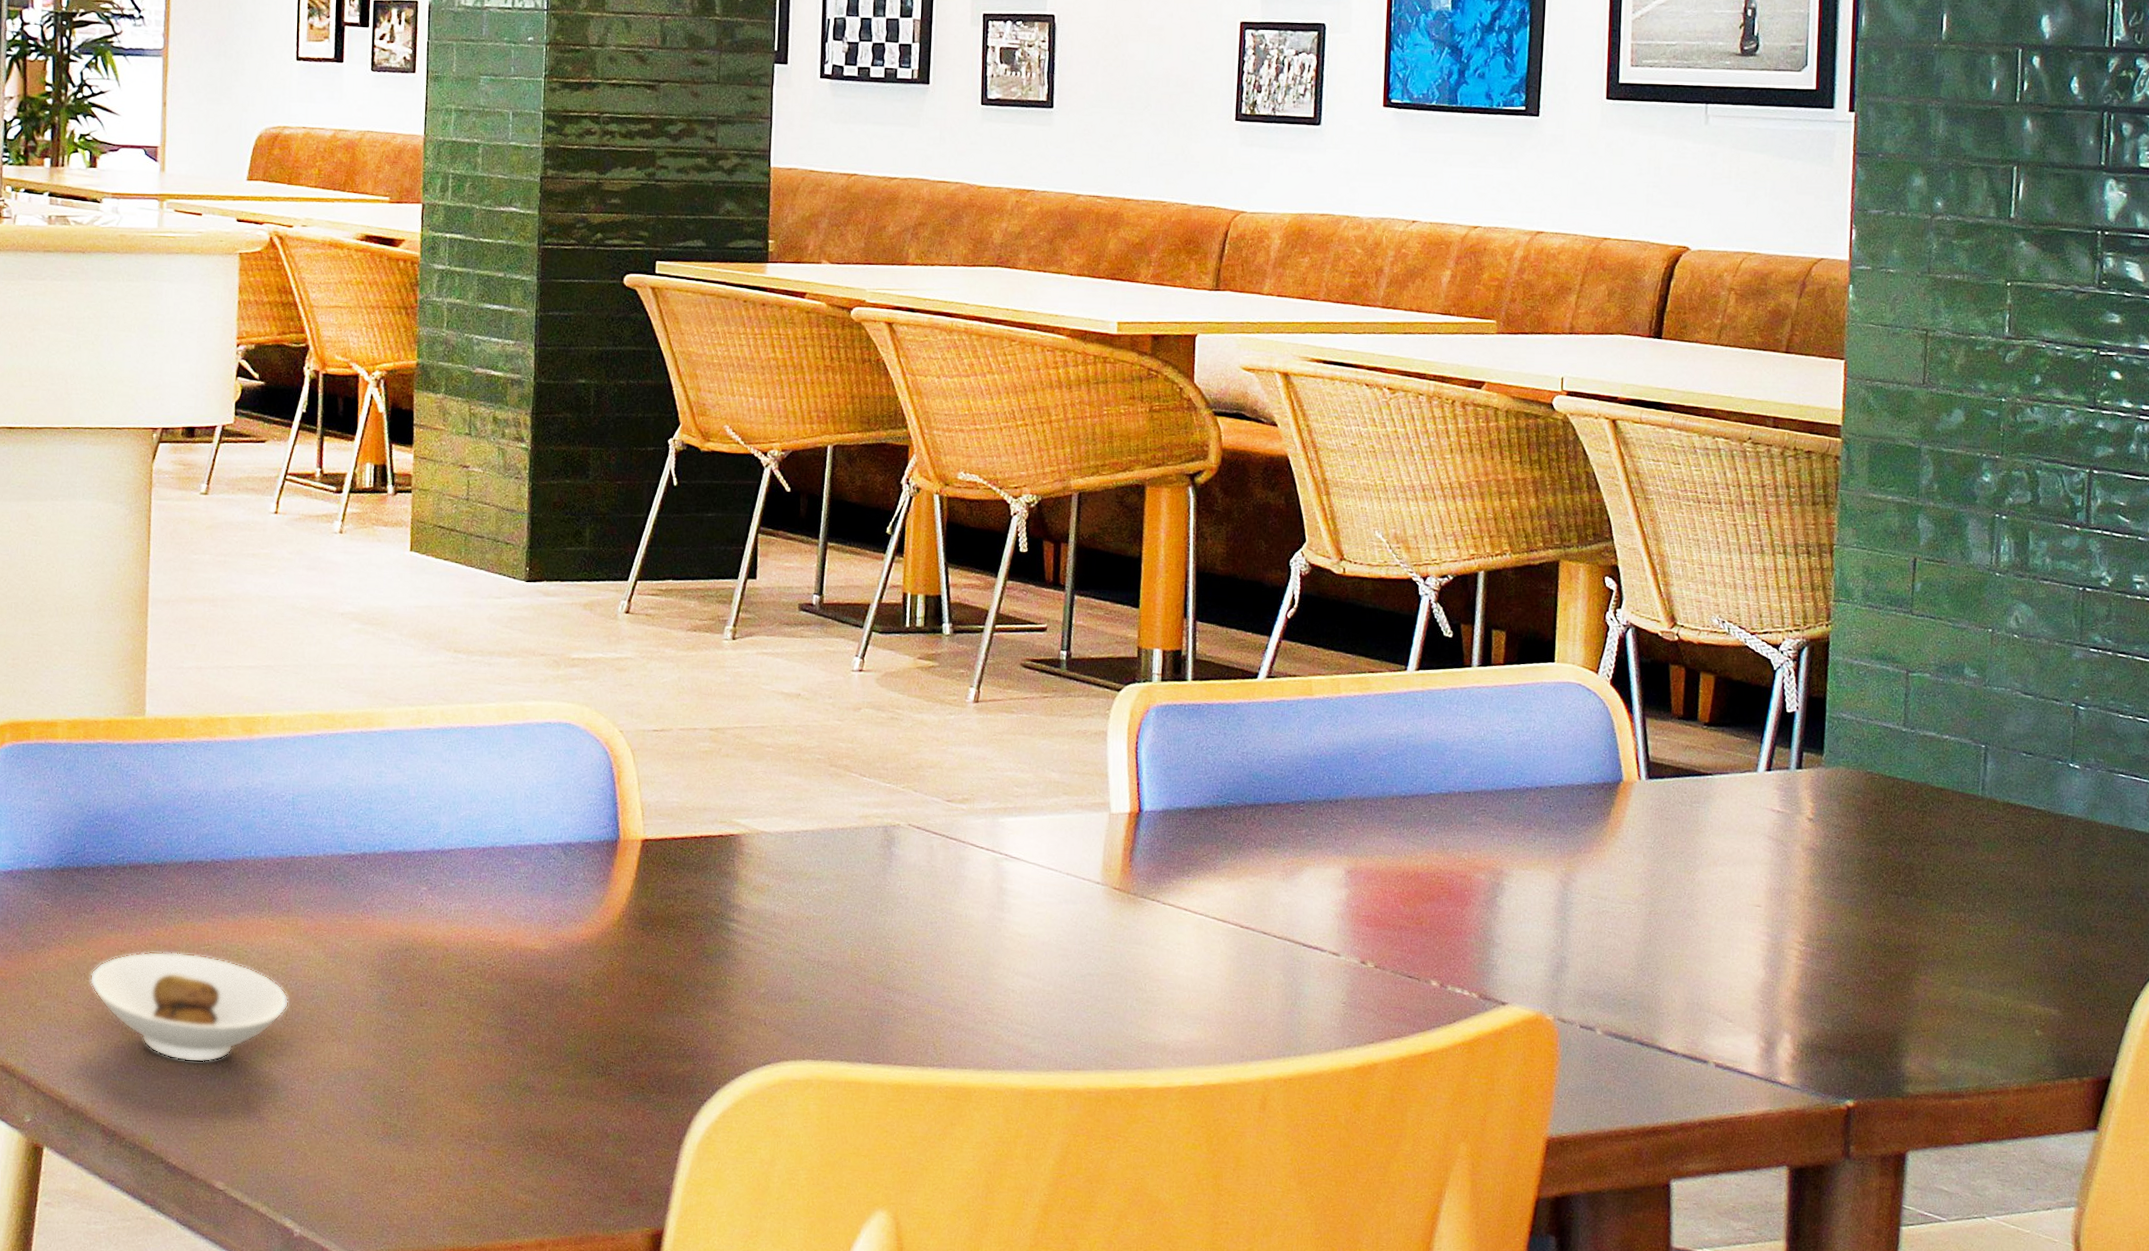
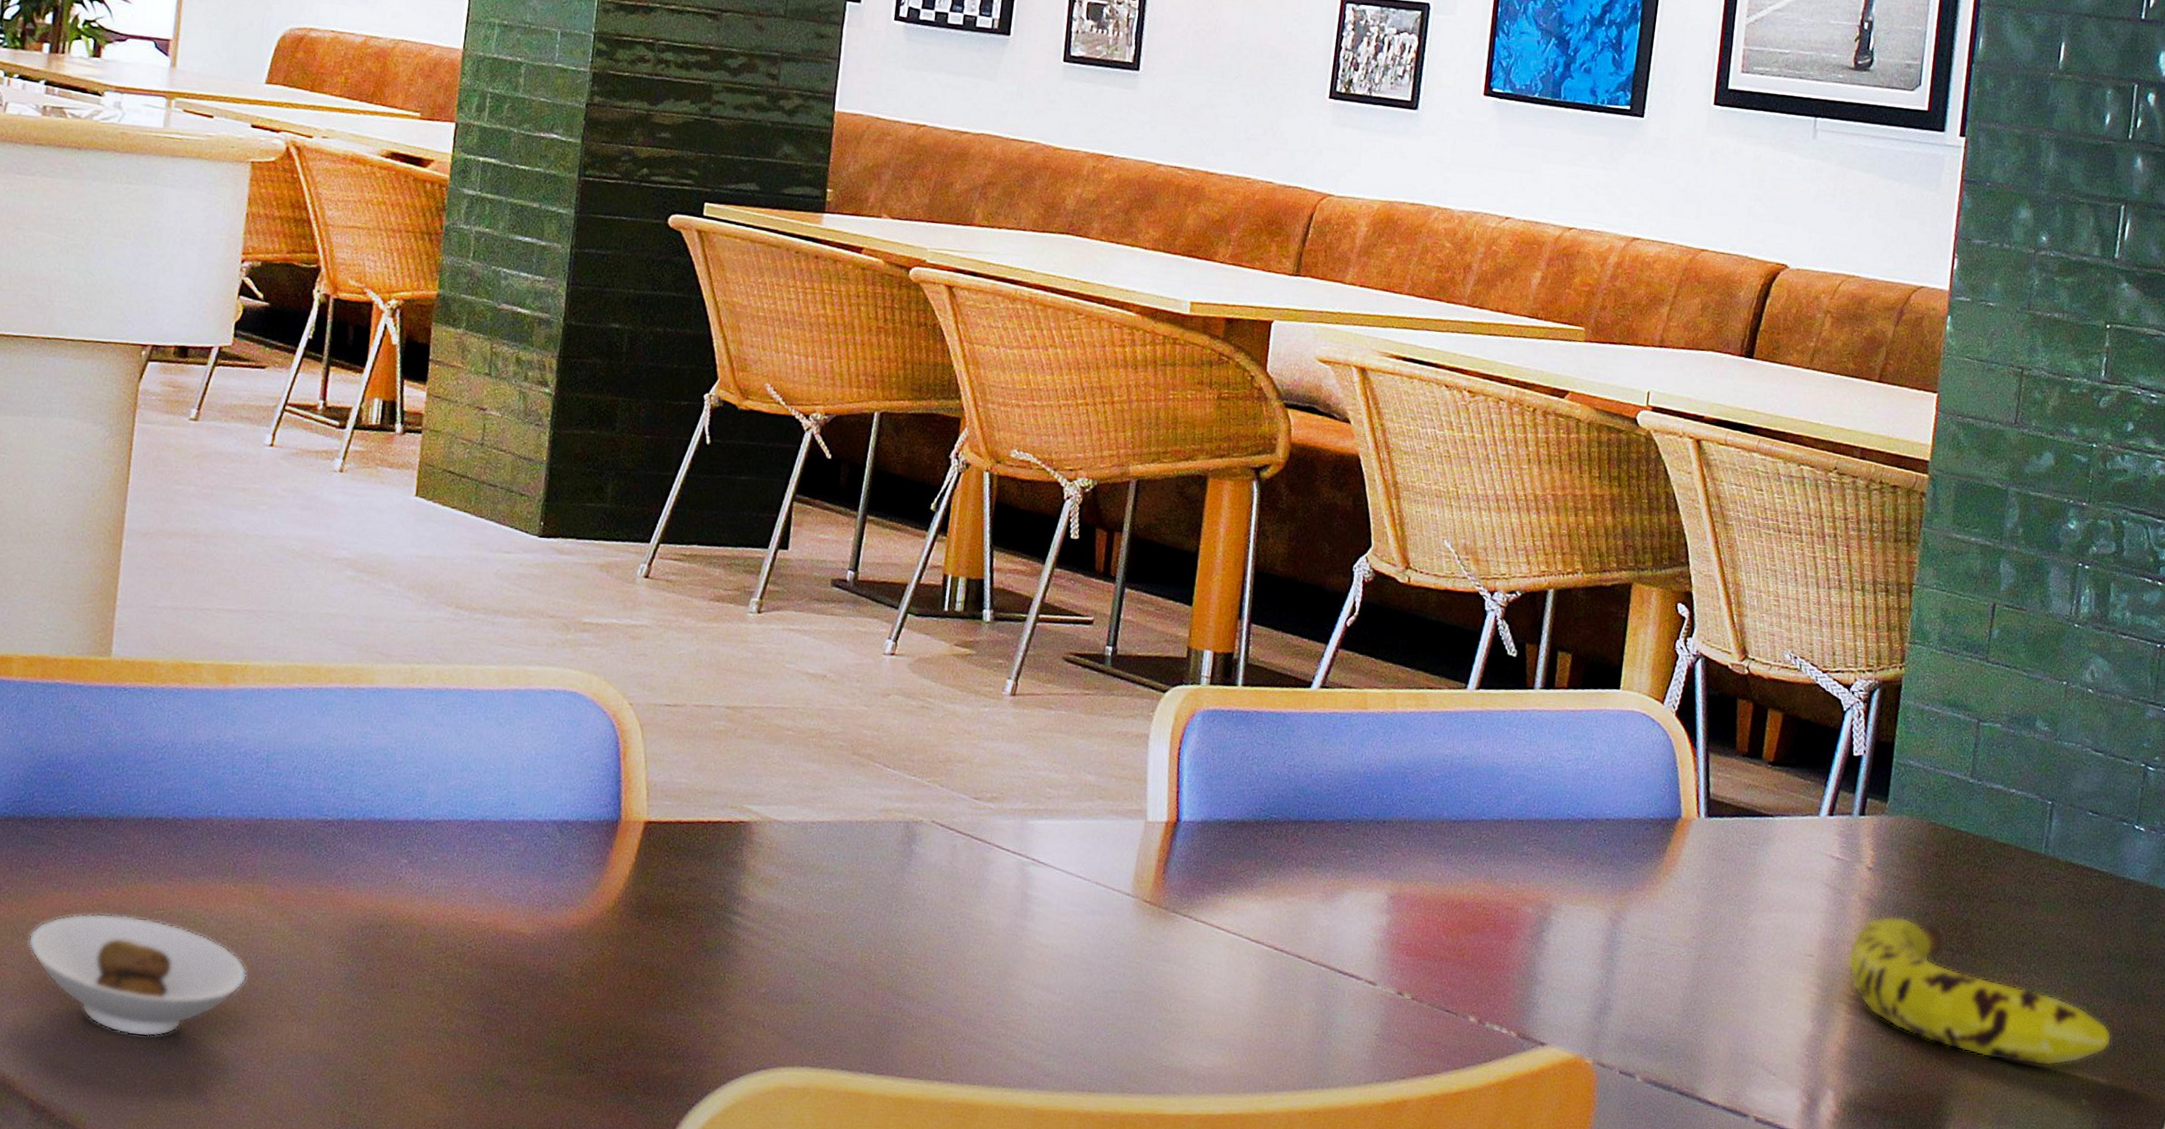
fruit: none [1794,864,2061,1000] -> present [1847,916,2112,1066]

